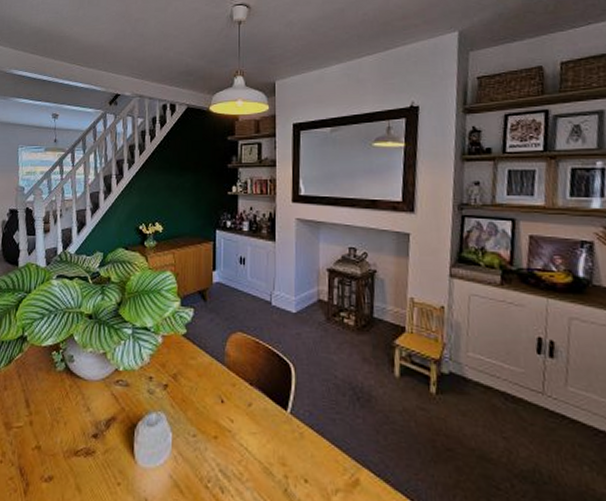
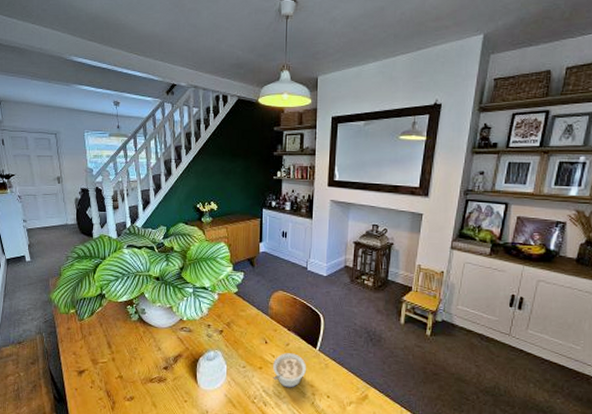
legume: none [232,416,276,467] -> present [273,353,307,388]

